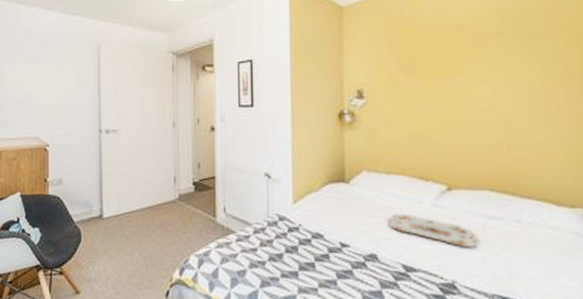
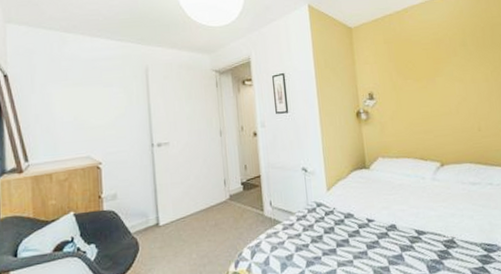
serving tray: present [388,213,477,247] -> none [402,188,466,209]

